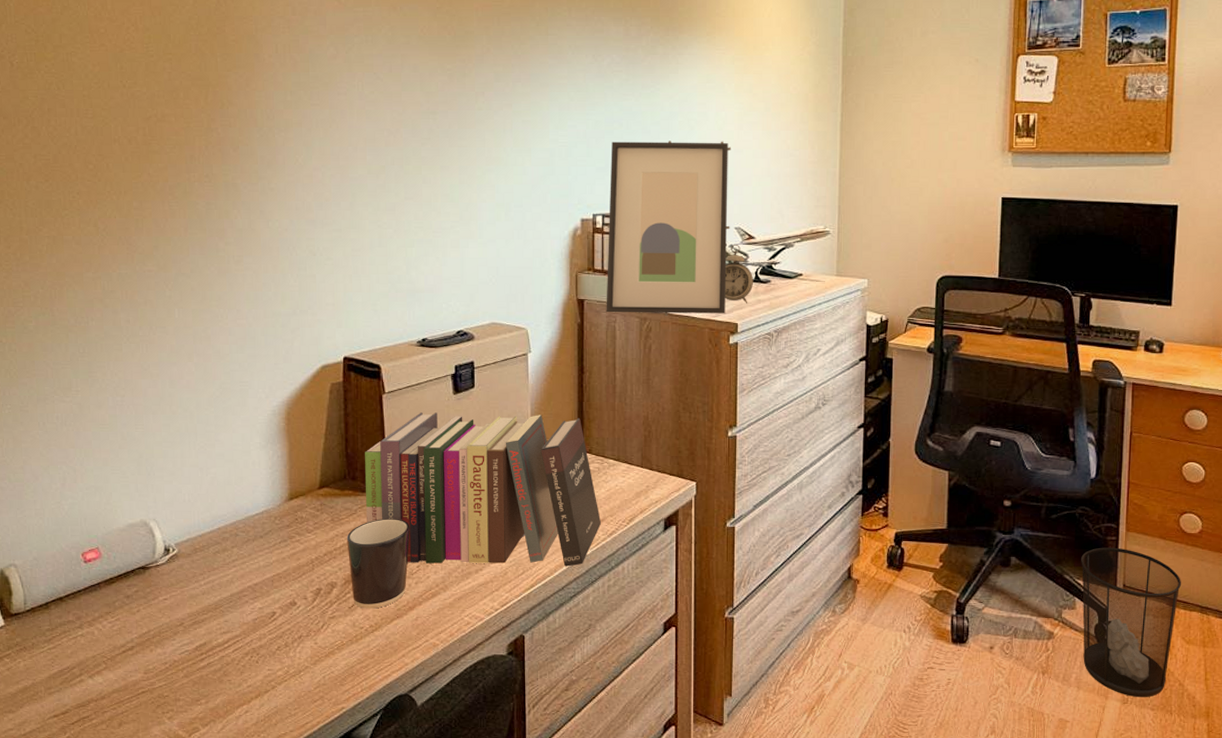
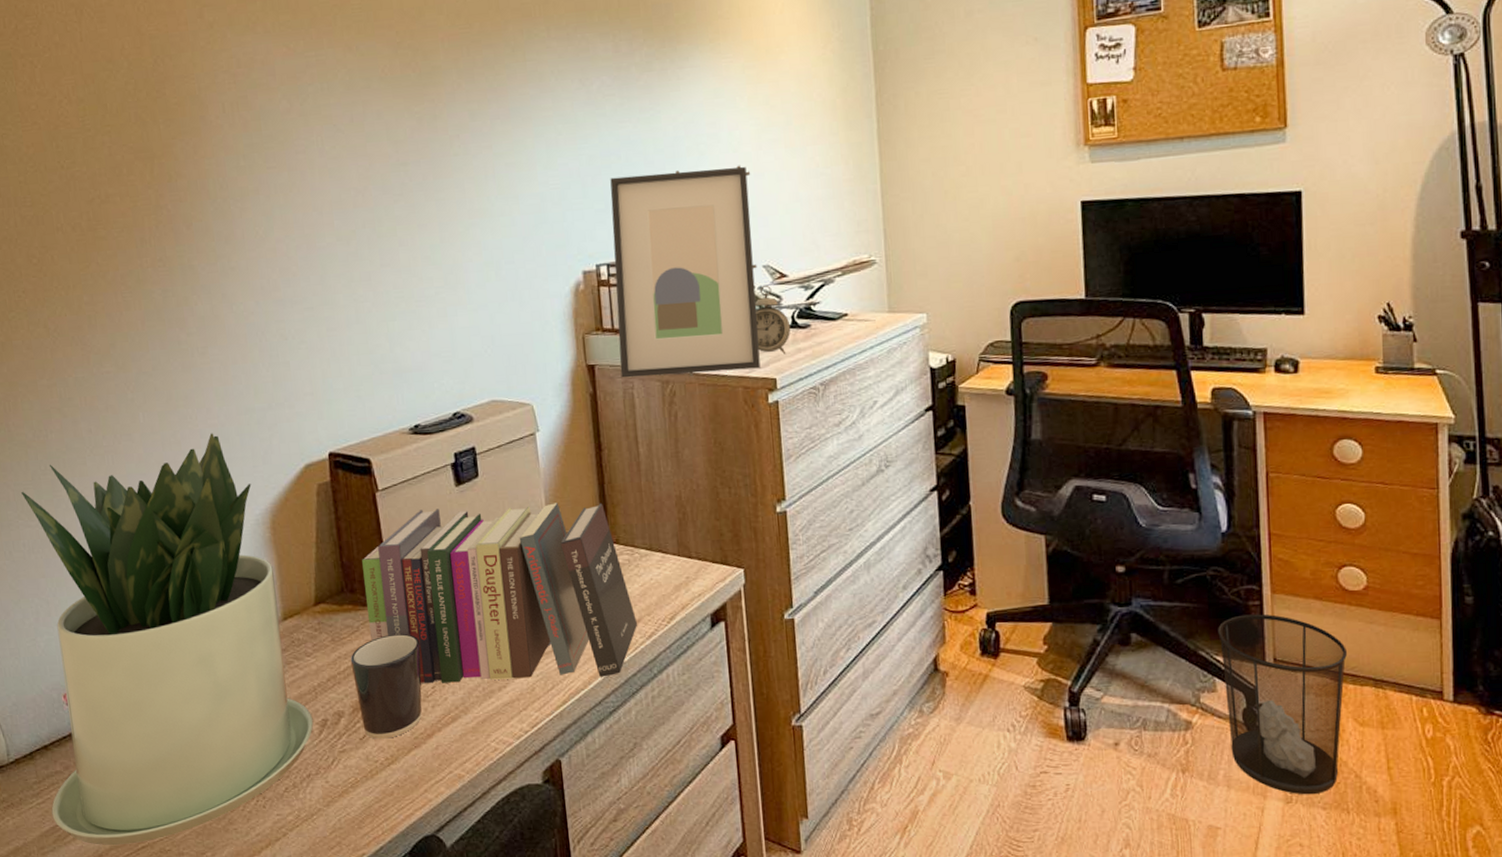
planter: none [59,332,309,690] -> present [22,433,314,846]

